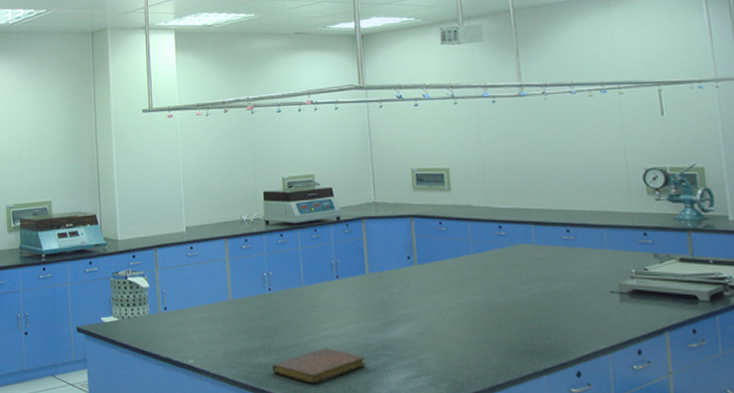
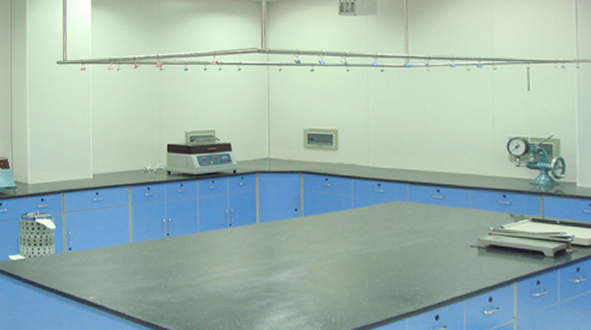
notebook: present [271,347,366,384] -> none [166,288,251,321]

